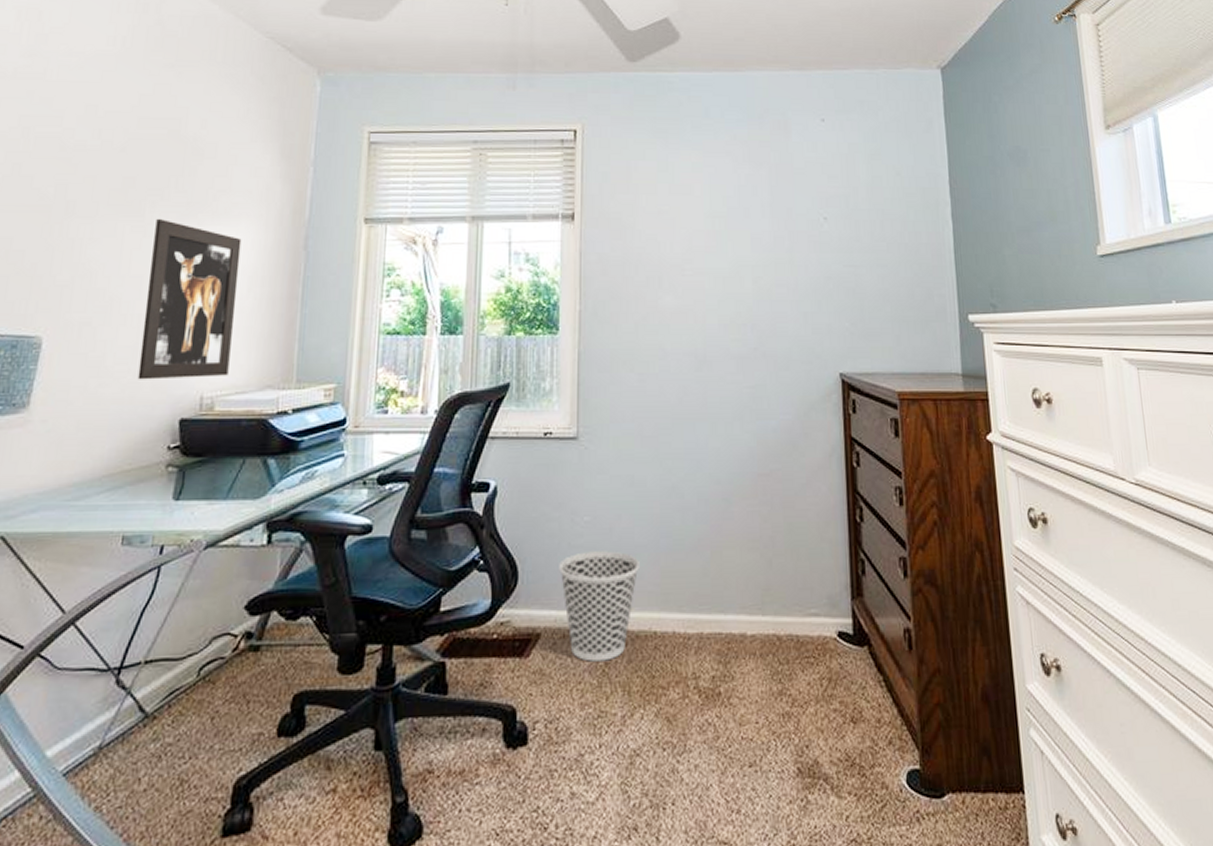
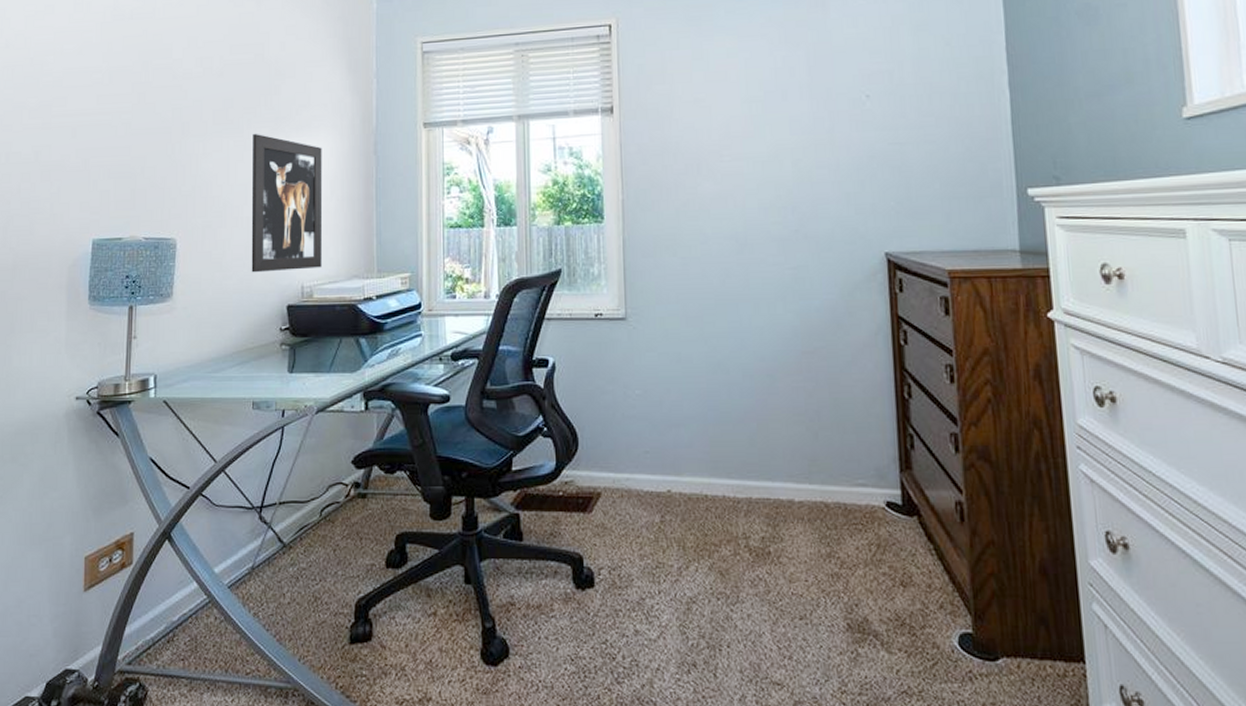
wastebasket: present [559,551,640,662] -> none [615,421,689,519]

